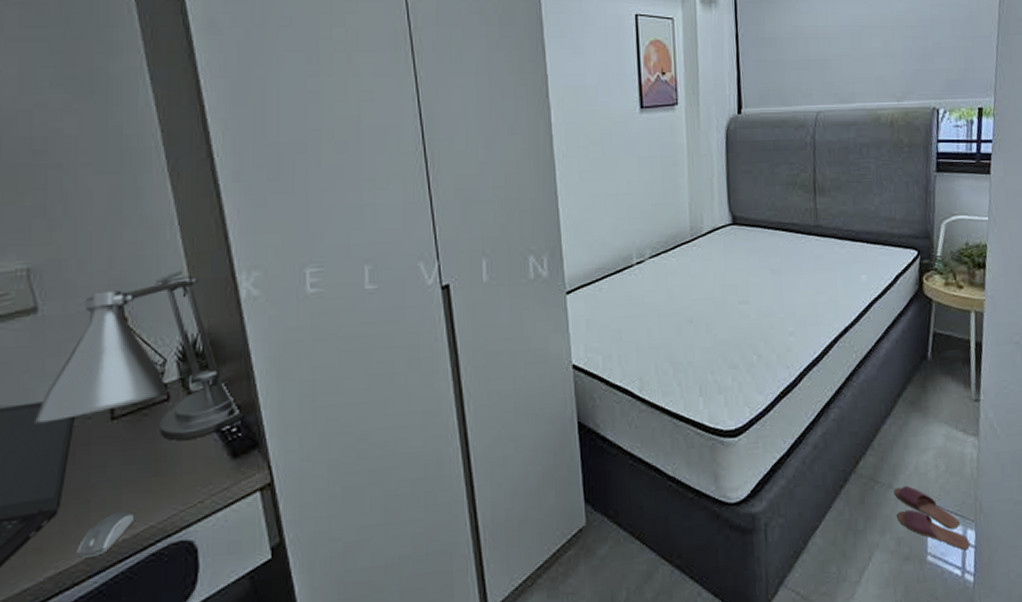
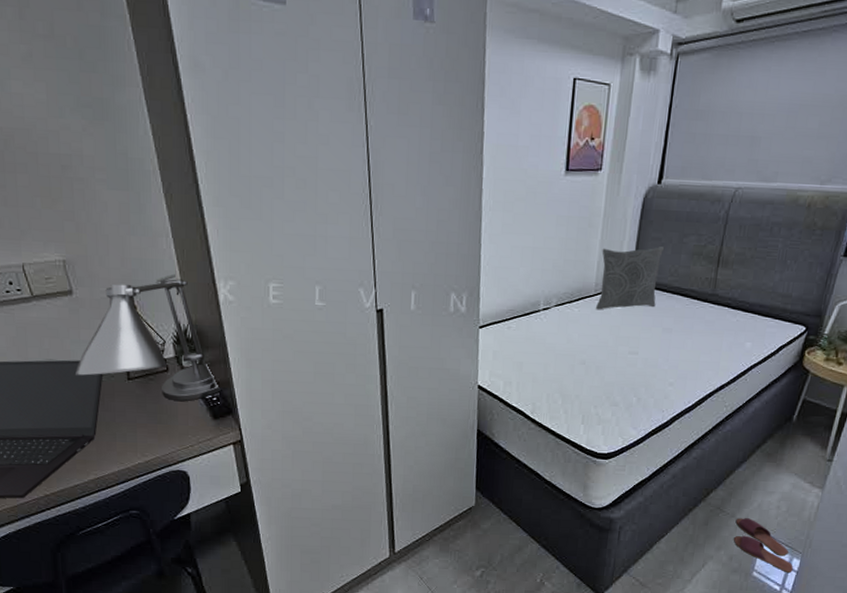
computer mouse: present [77,511,135,558] -> none [108,444,147,471]
pillow: none [691,178,759,257] -> present [596,245,664,310]

